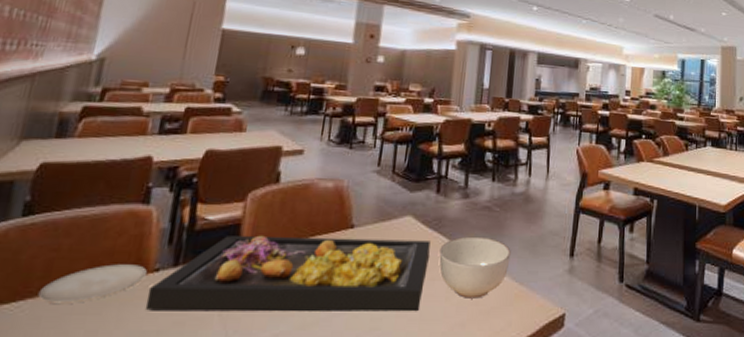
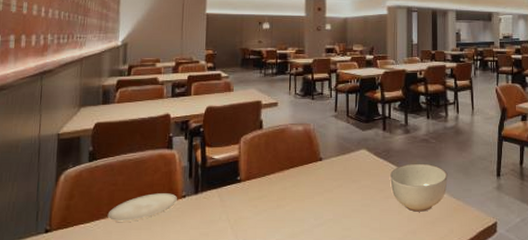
food tray: present [145,235,431,312] -> none [179,168,382,226]

